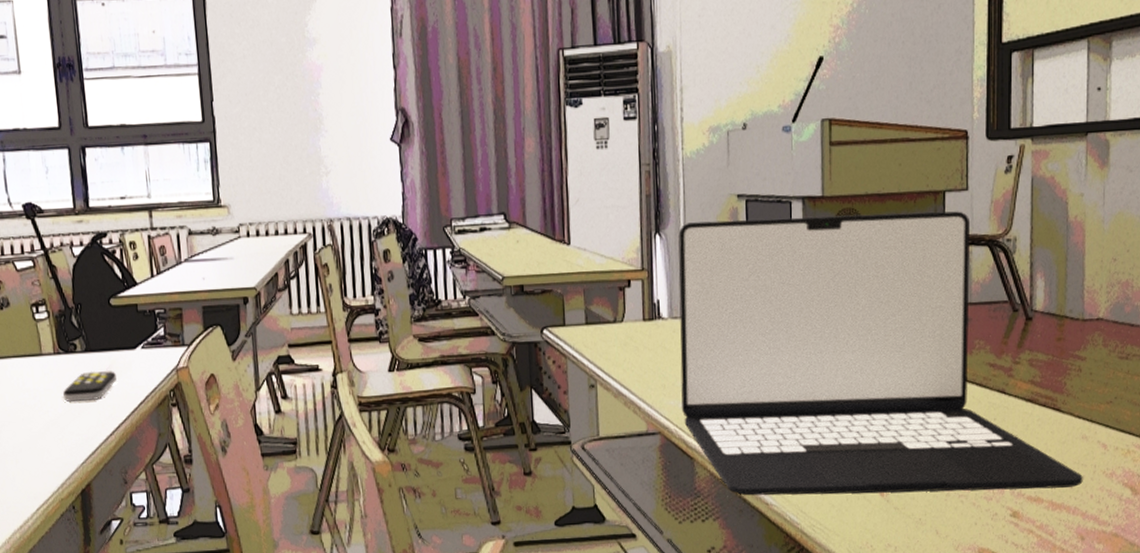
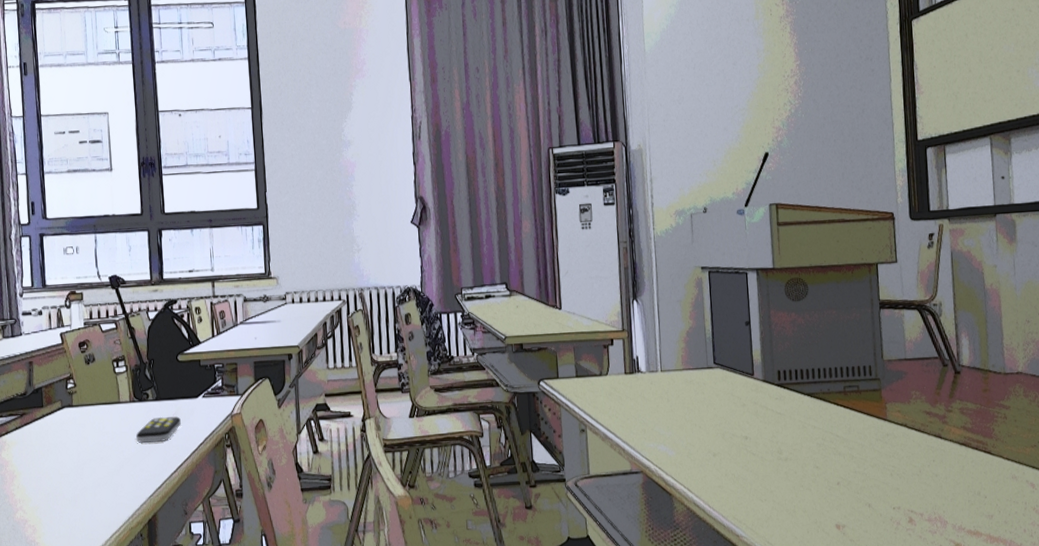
laptop: present [678,211,1083,496] -> none [652,280,1016,528]

